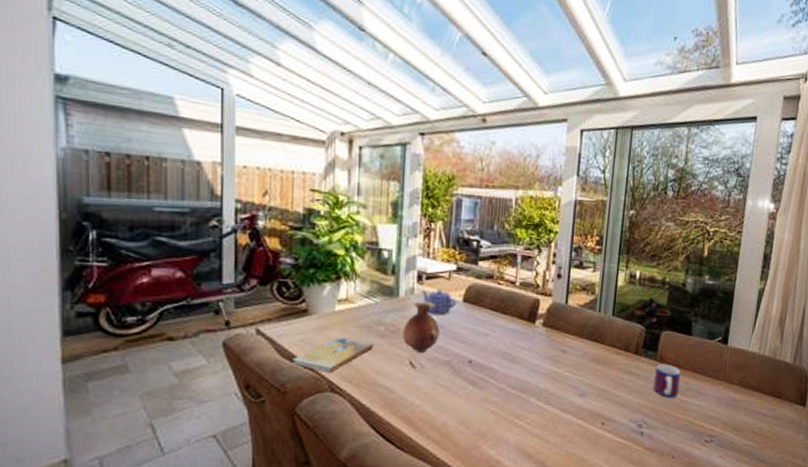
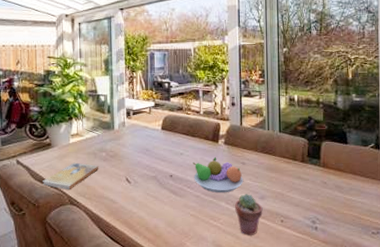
vase: present [403,301,440,353] -> none [119,131,146,171]
teapot: present [422,289,456,315] -> none [130,121,156,141]
fruit bowl: none [499,341,561,387] -> present [192,157,243,193]
potted succulent: none [547,389,582,439] -> present [235,194,263,235]
mug: present [654,363,682,398] -> none [321,169,344,197]

